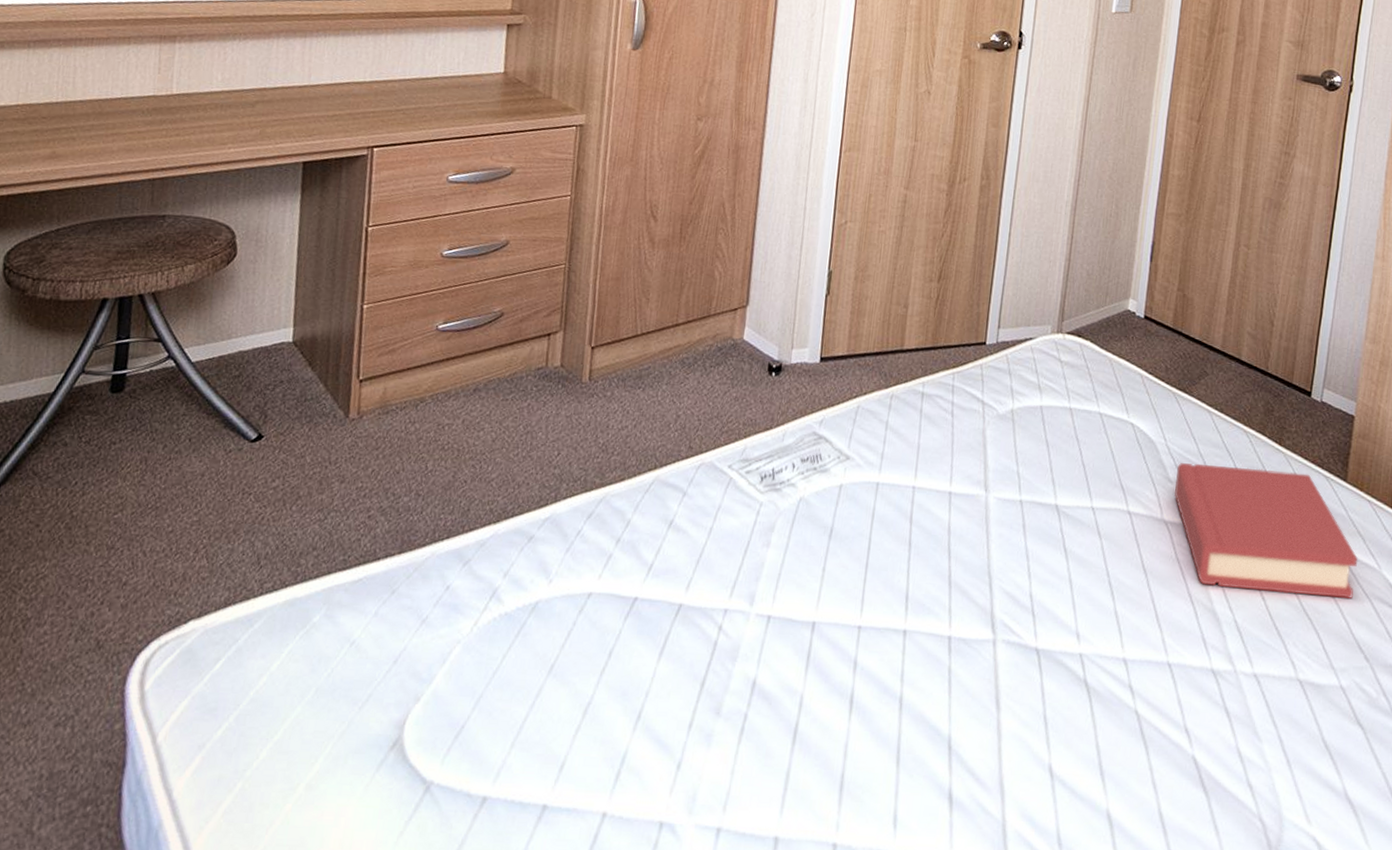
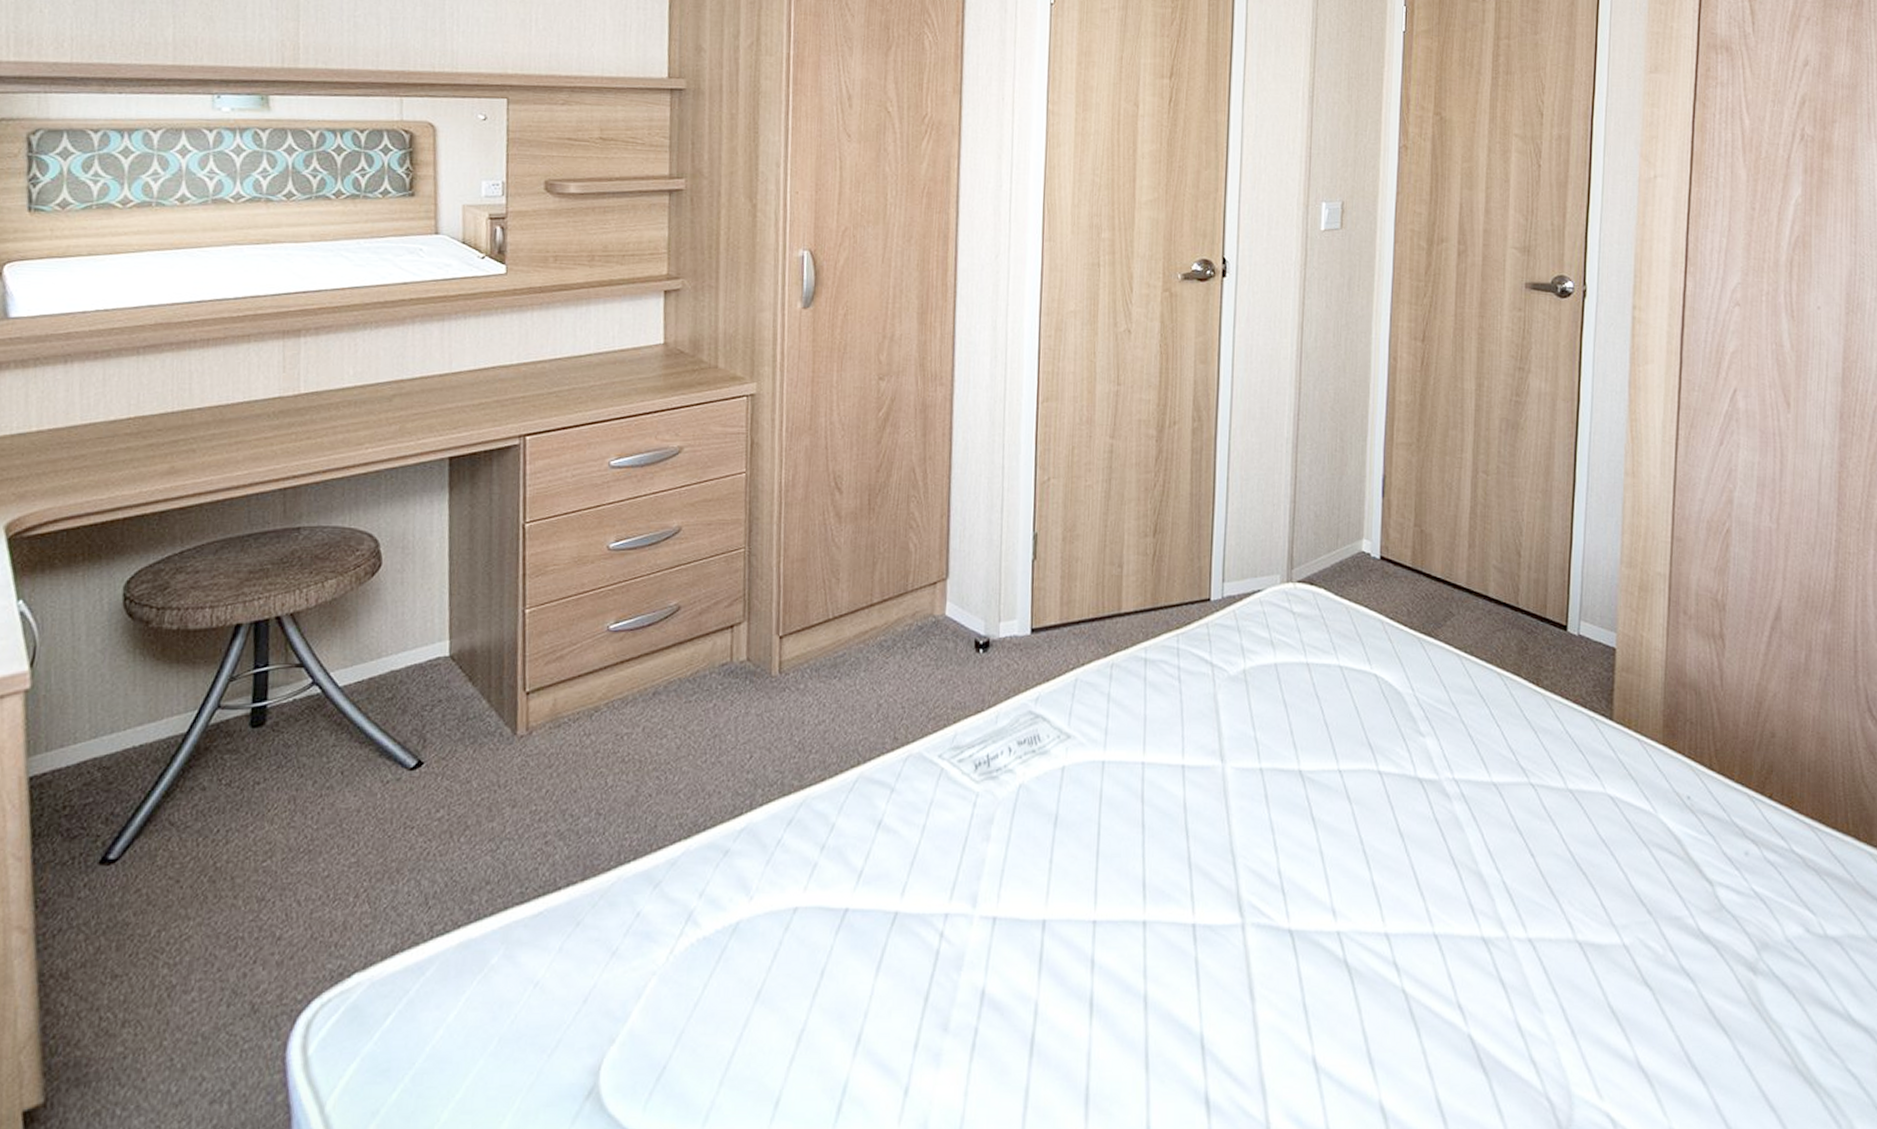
hardback book: present [1174,463,1359,599] -> none [1426,713,1632,848]

